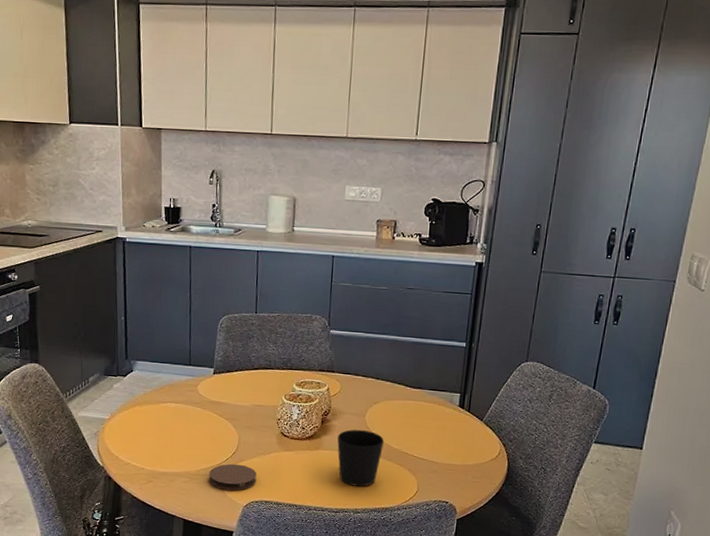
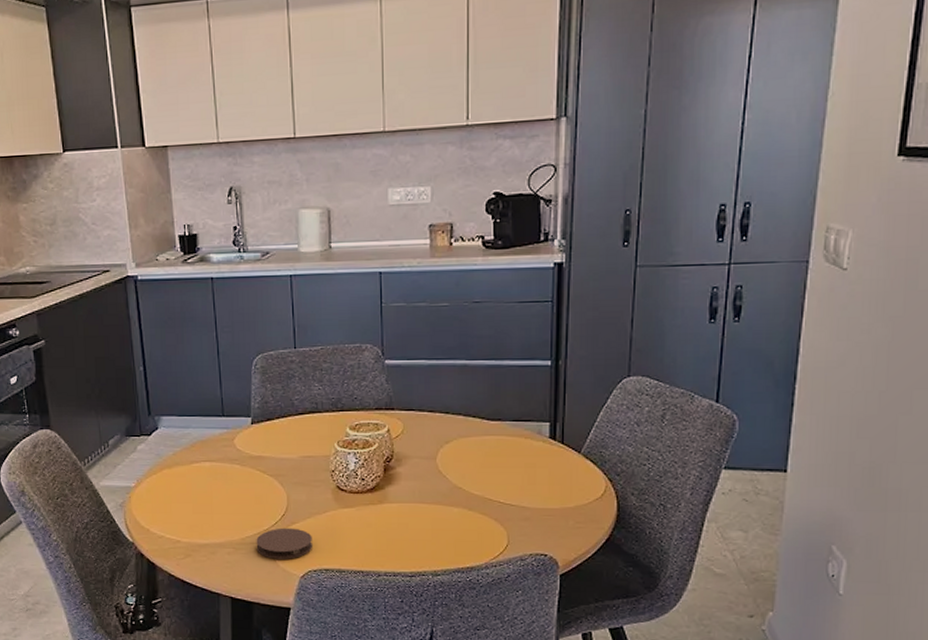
cup: present [337,429,384,487] -> none [405,475,461,544]

